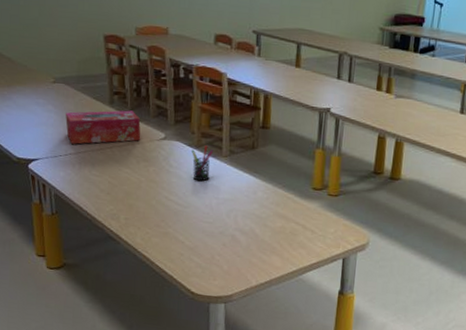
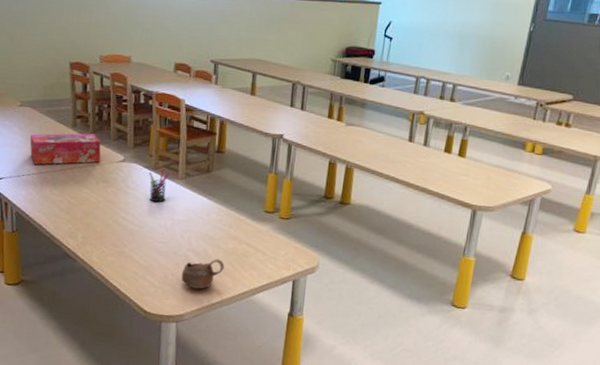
cup: none [228,238,273,270] -> present [181,259,225,290]

